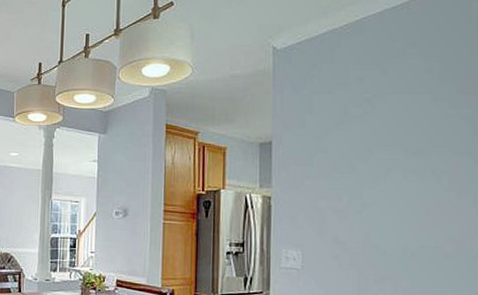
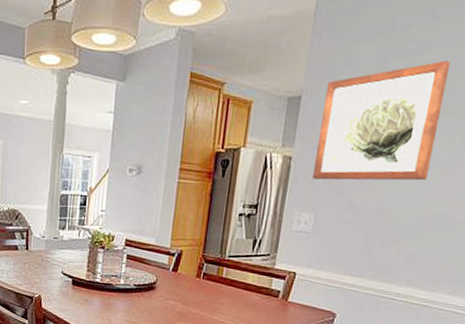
wall art: none [294,106,408,218] -> present [312,60,450,181]

